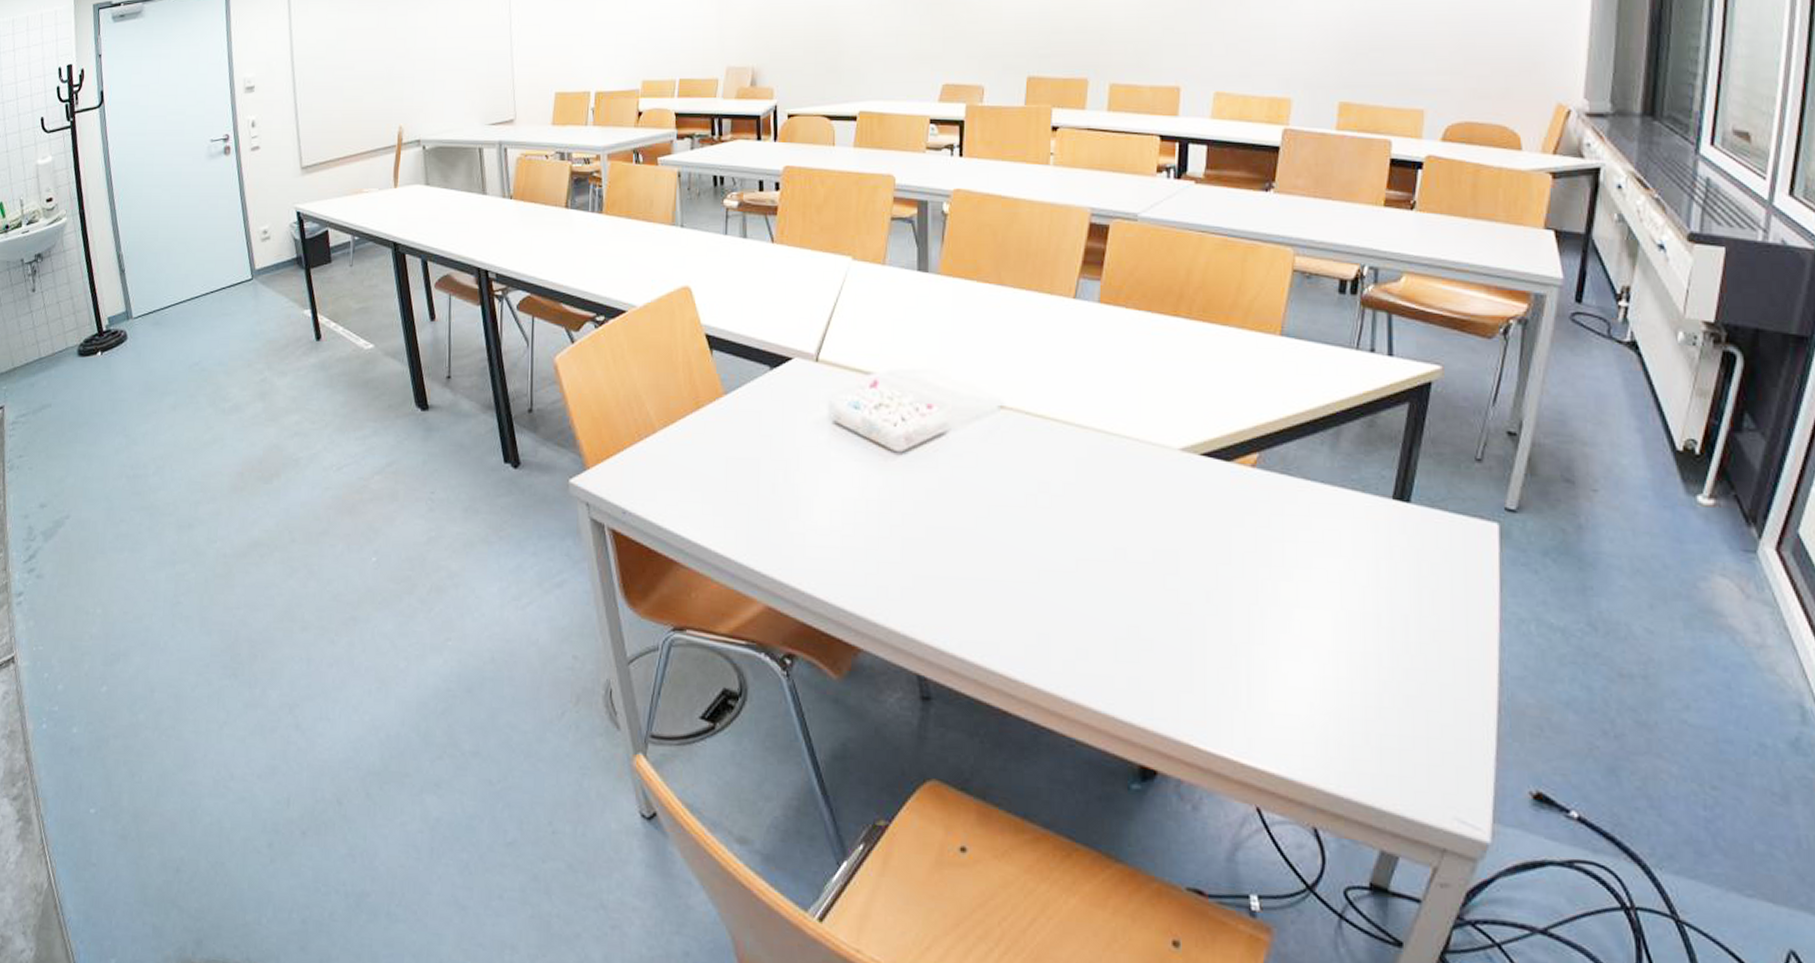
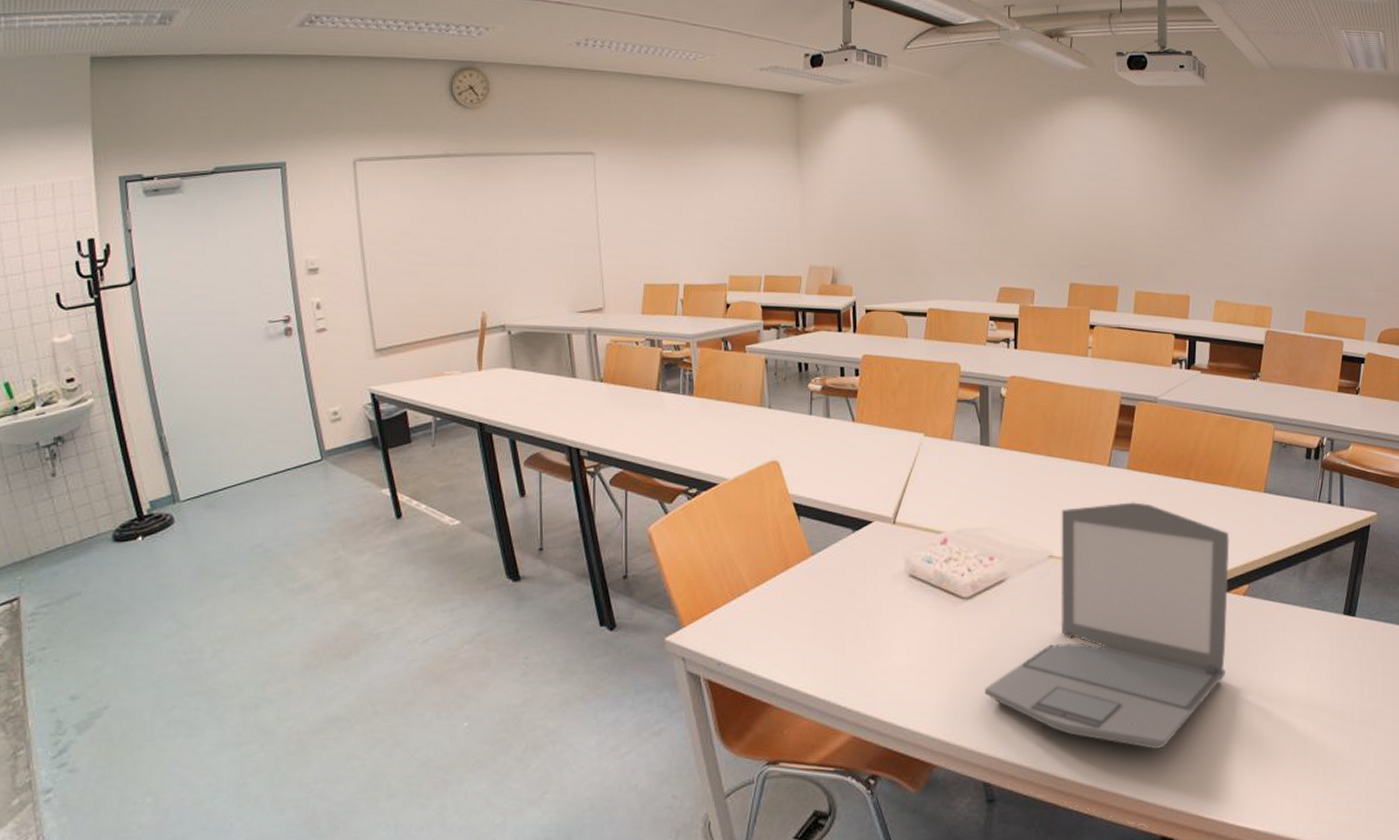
laptop: none [919,343,1233,656] -> present [984,502,1230,750]

